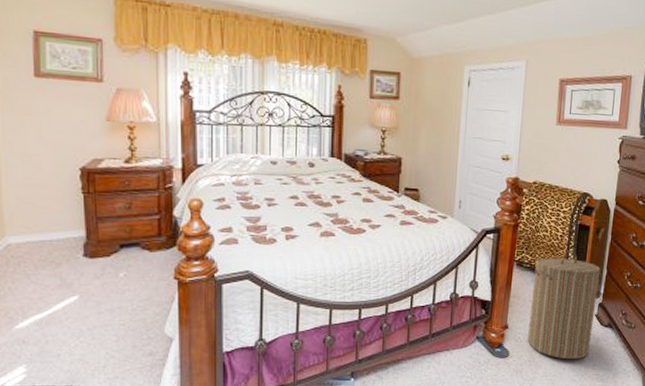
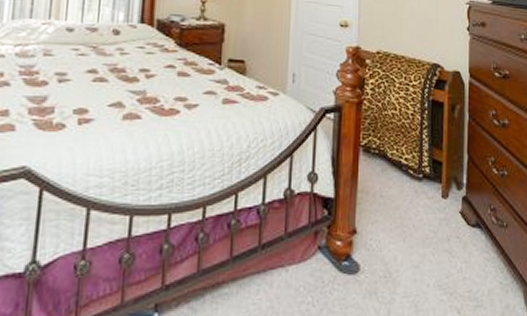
laundry hamper: present [527,250,601,360] -> none [381,132,461,273]

